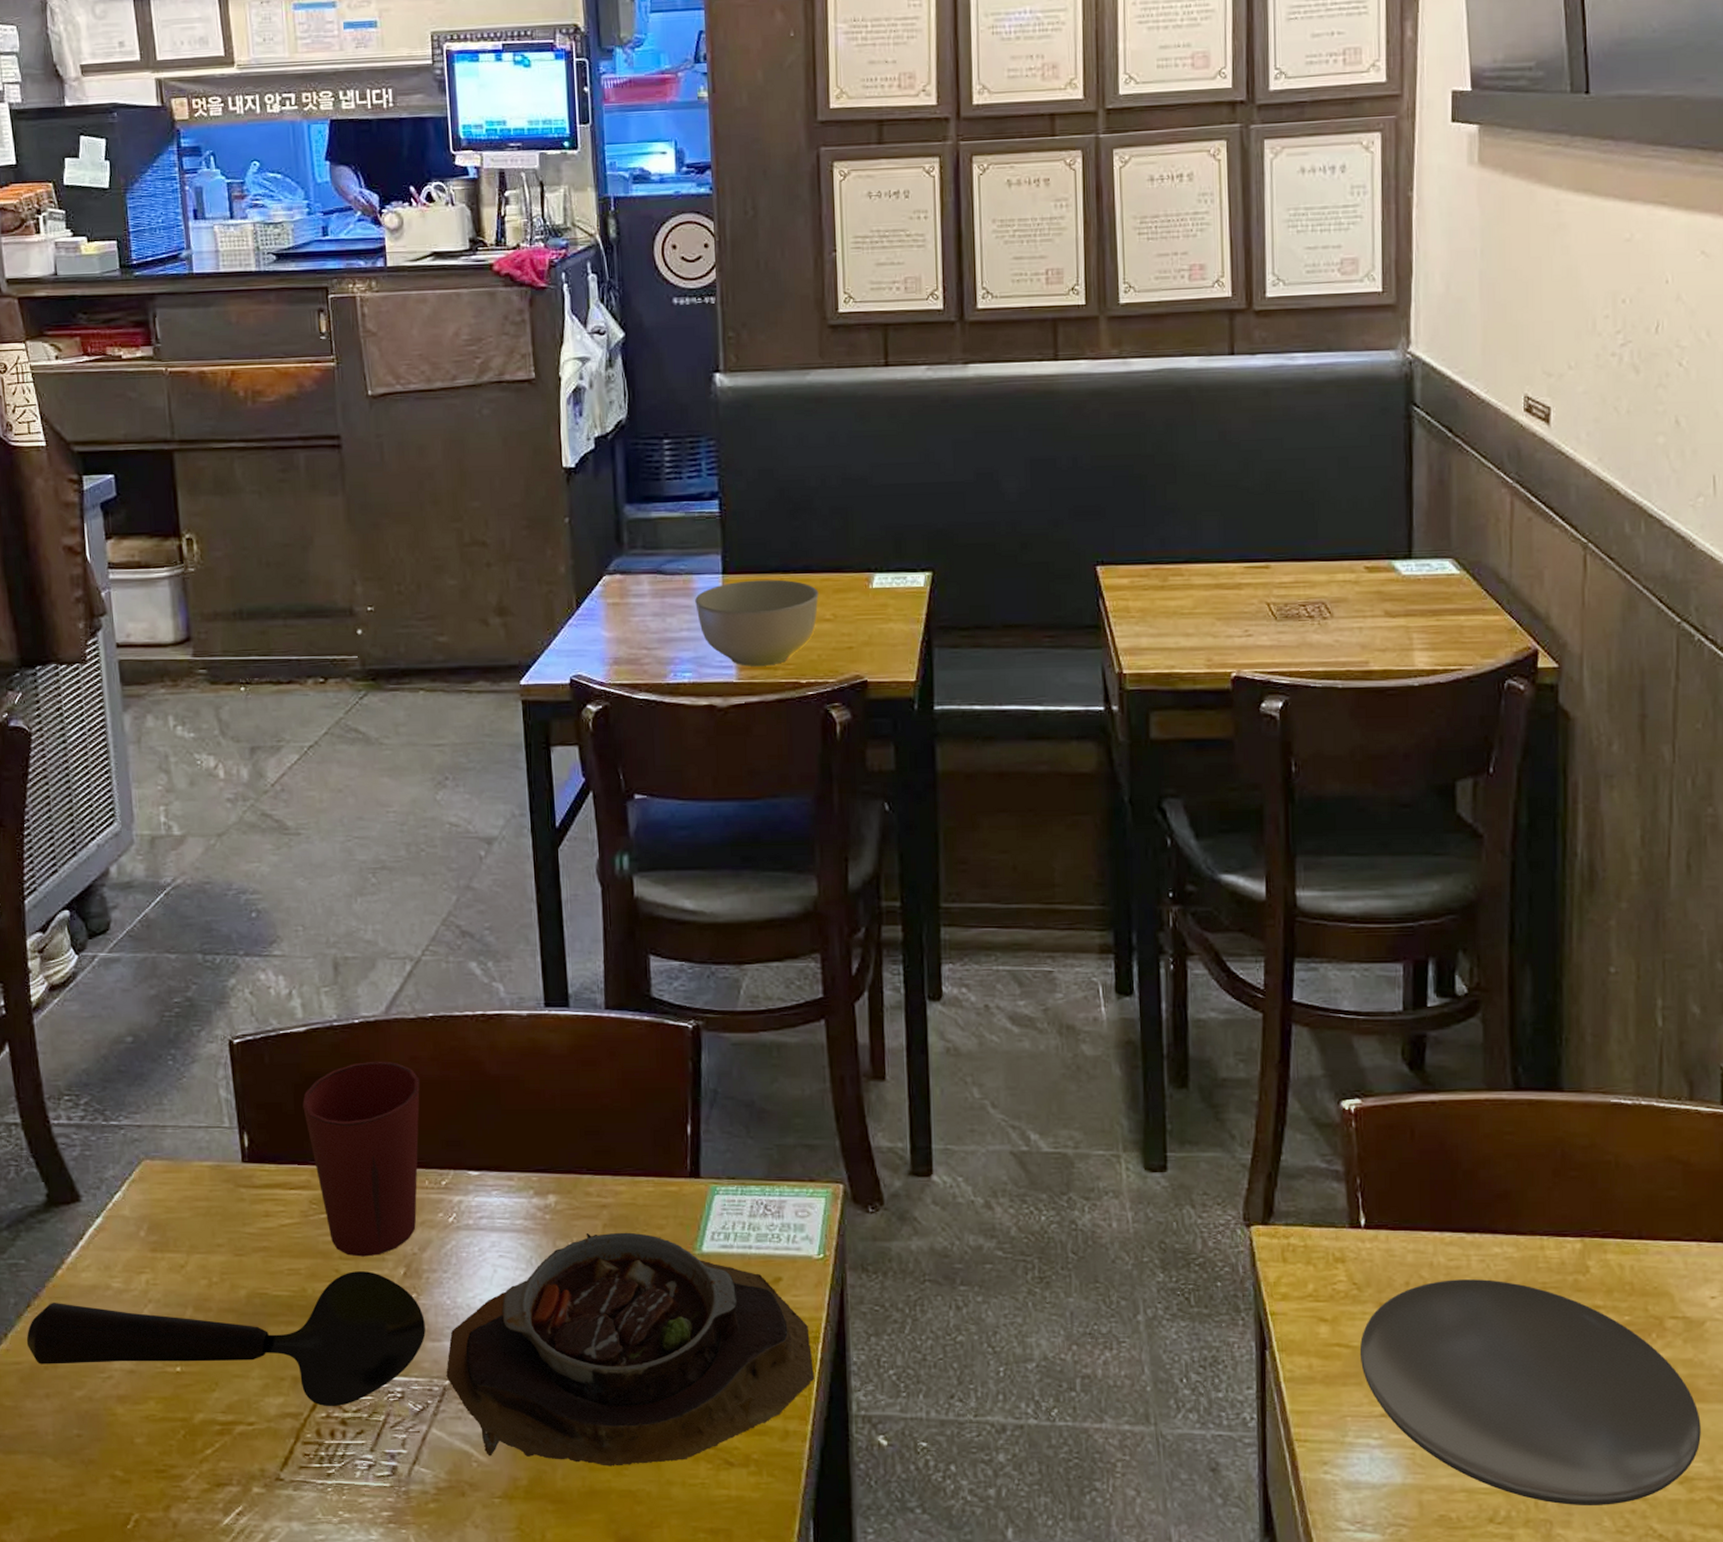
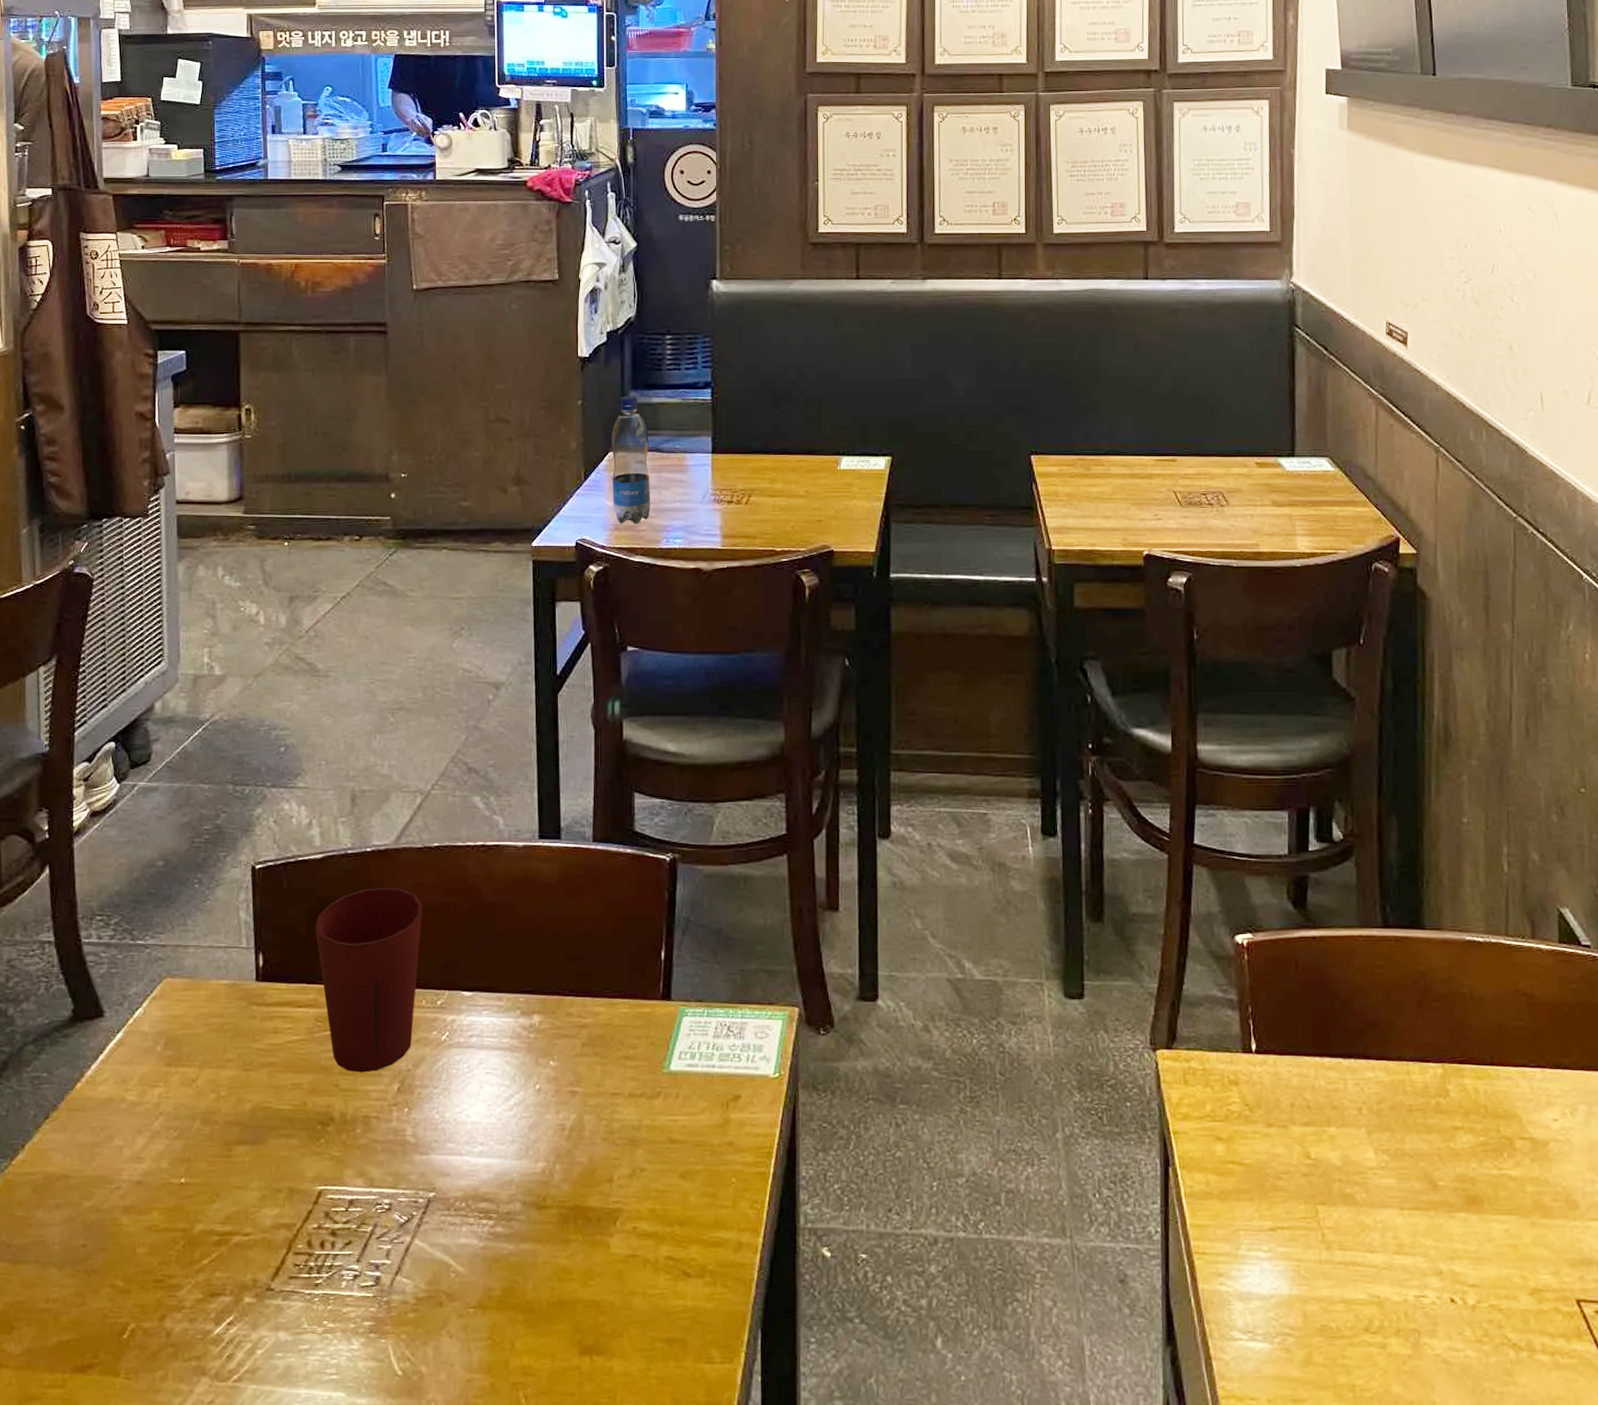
spoon: present [26,1271,426,1407] -> none [42,1086,414,1218]
soup bowl: present [446,1232,815,1466] -> none [431,1051,767,1277]
bottle: none [605,510,654,657] -> present [611,395,651,524]
bowl: present [695,579,819,666] -> none [688,459,794,535]
plate: present [1359,1279,1701,1505] -> none [1251,1102,1548,1316]

